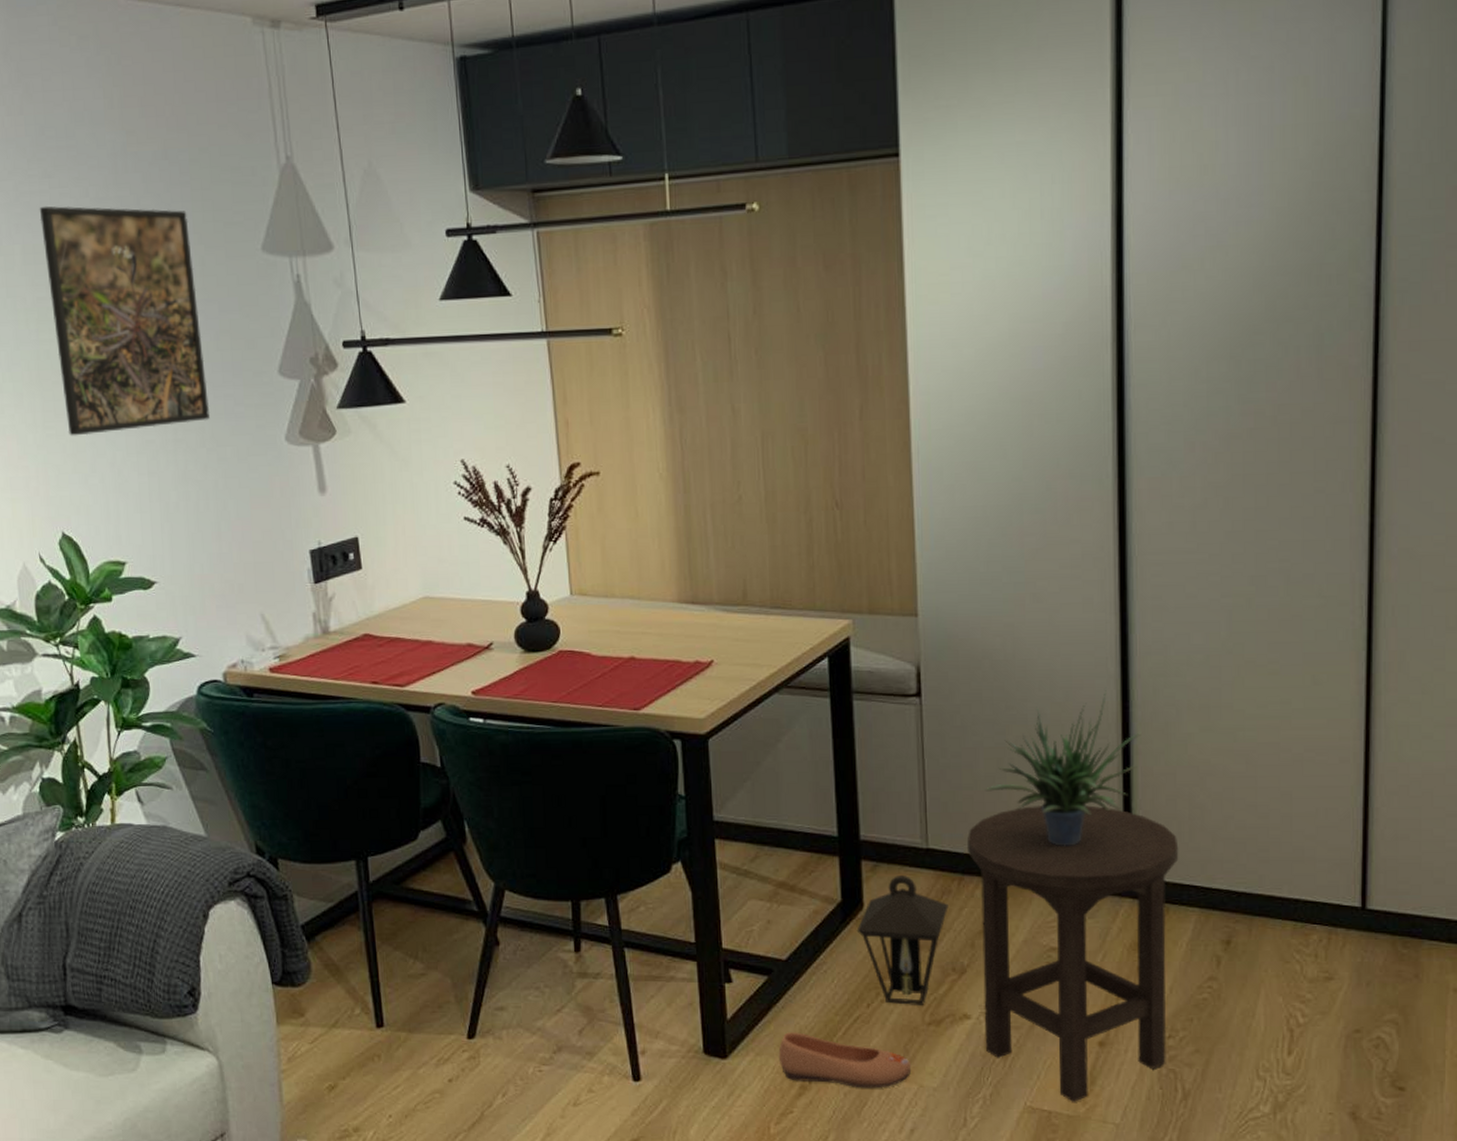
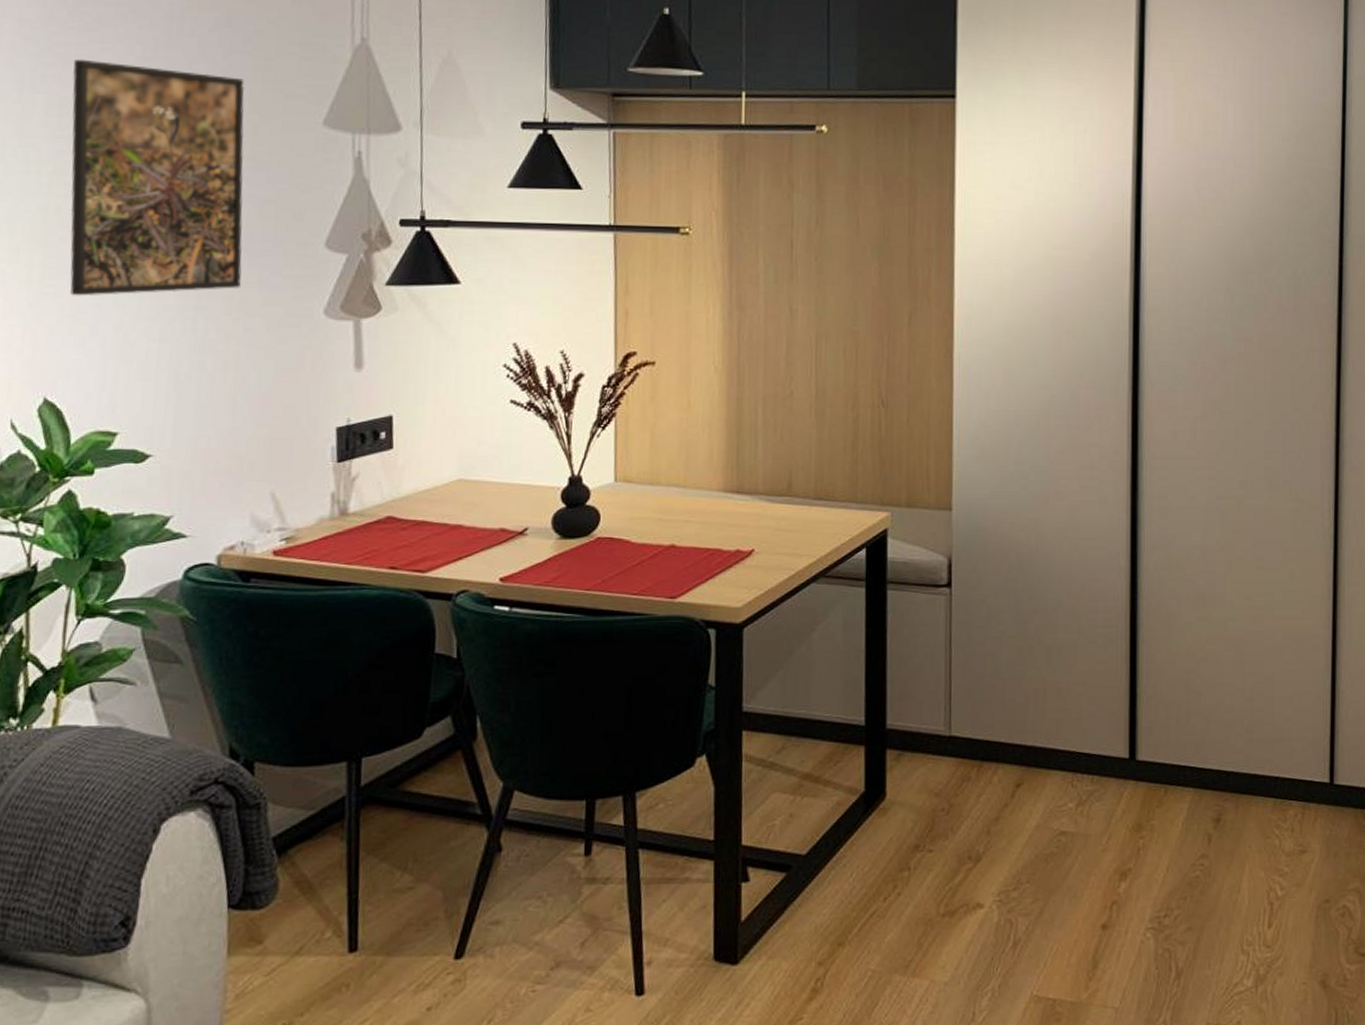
shoe: present [778,1032,911,1089] -> none [791,931,923,988]
lantern: present [856,876,949,1005] -> none [877,764,967,897]
stool: present [968,804,1179,1102] -> none [988,691,1177,988]
potted plant: present [984,687,1141,846] -> none [1006,580,1147,731]

